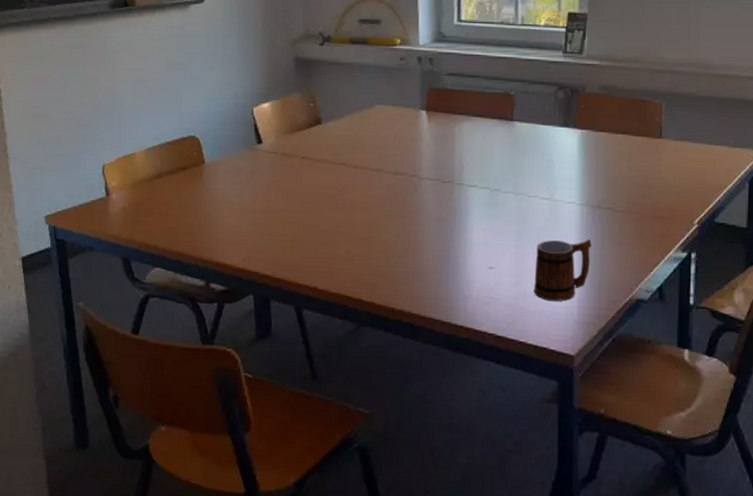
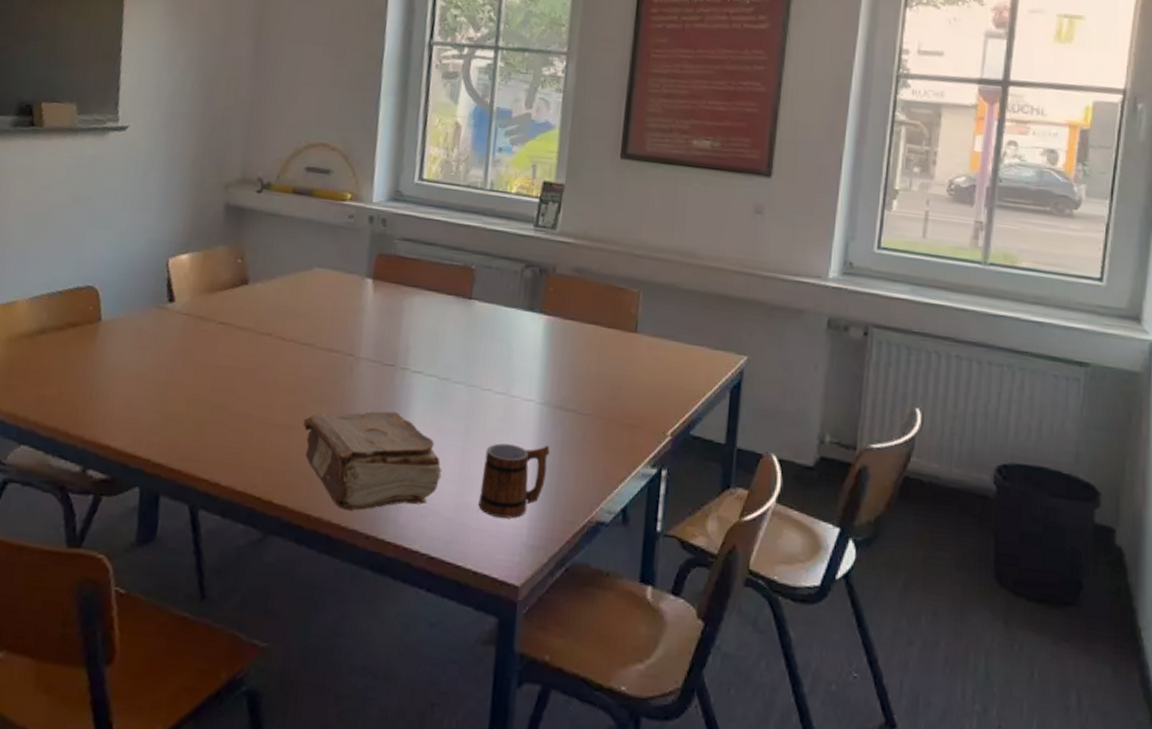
book: none [380,220,501,303] -> present [303,411,442,511]

